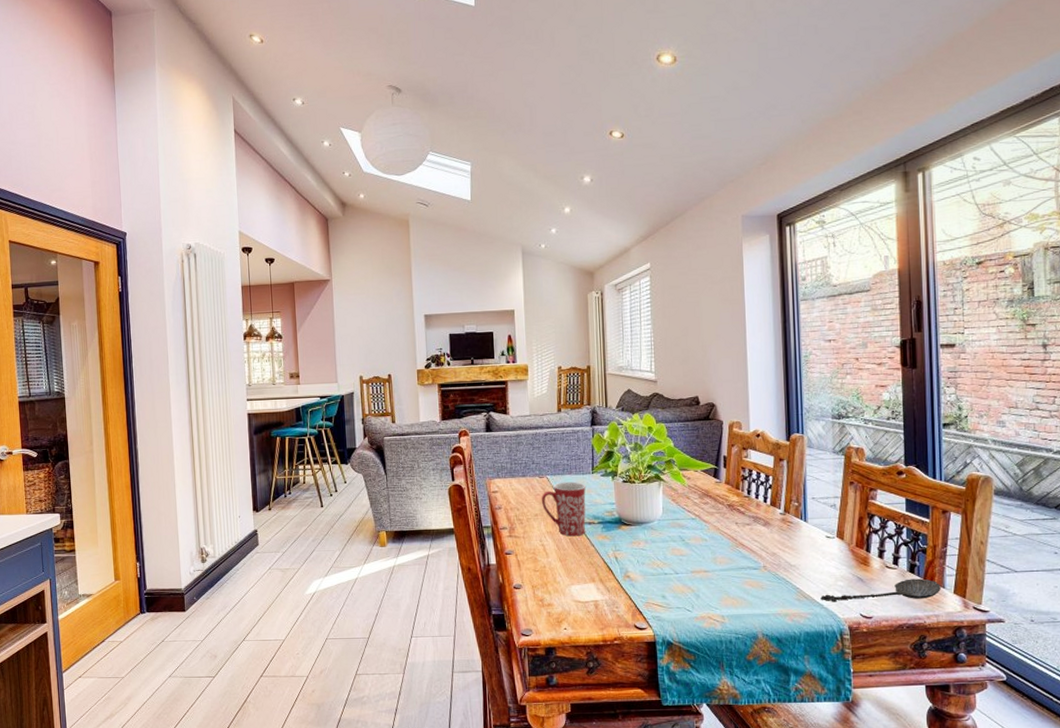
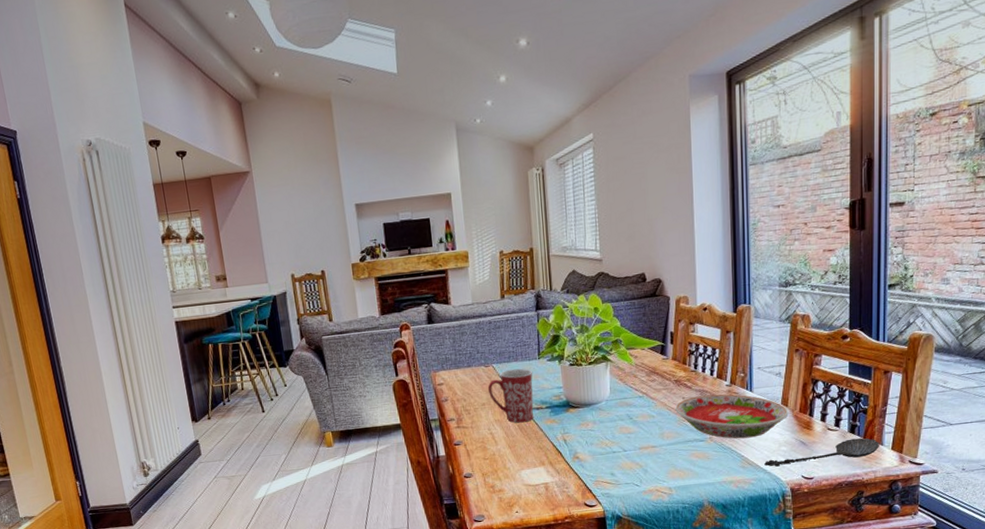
bowl: none [728,522,845,570] -> present [675,394,789,439]

